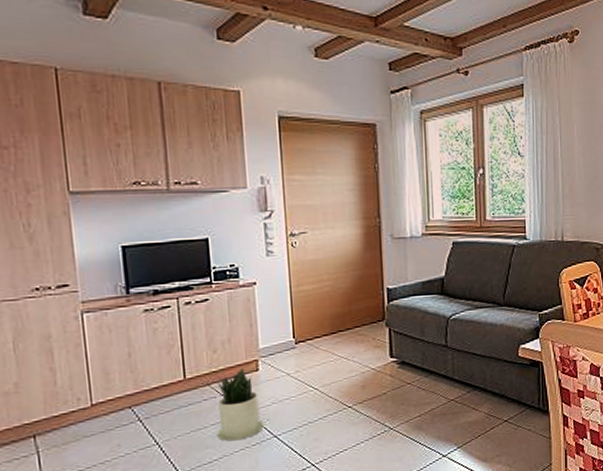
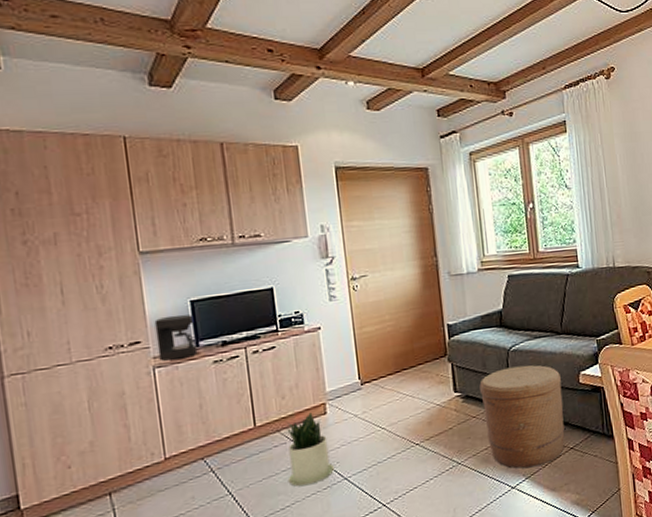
coffee maker: none [83,260,128,306] -> present [154,315,198,361]
basket: none [416,335,500,438] -> present [479,365,565,469]

